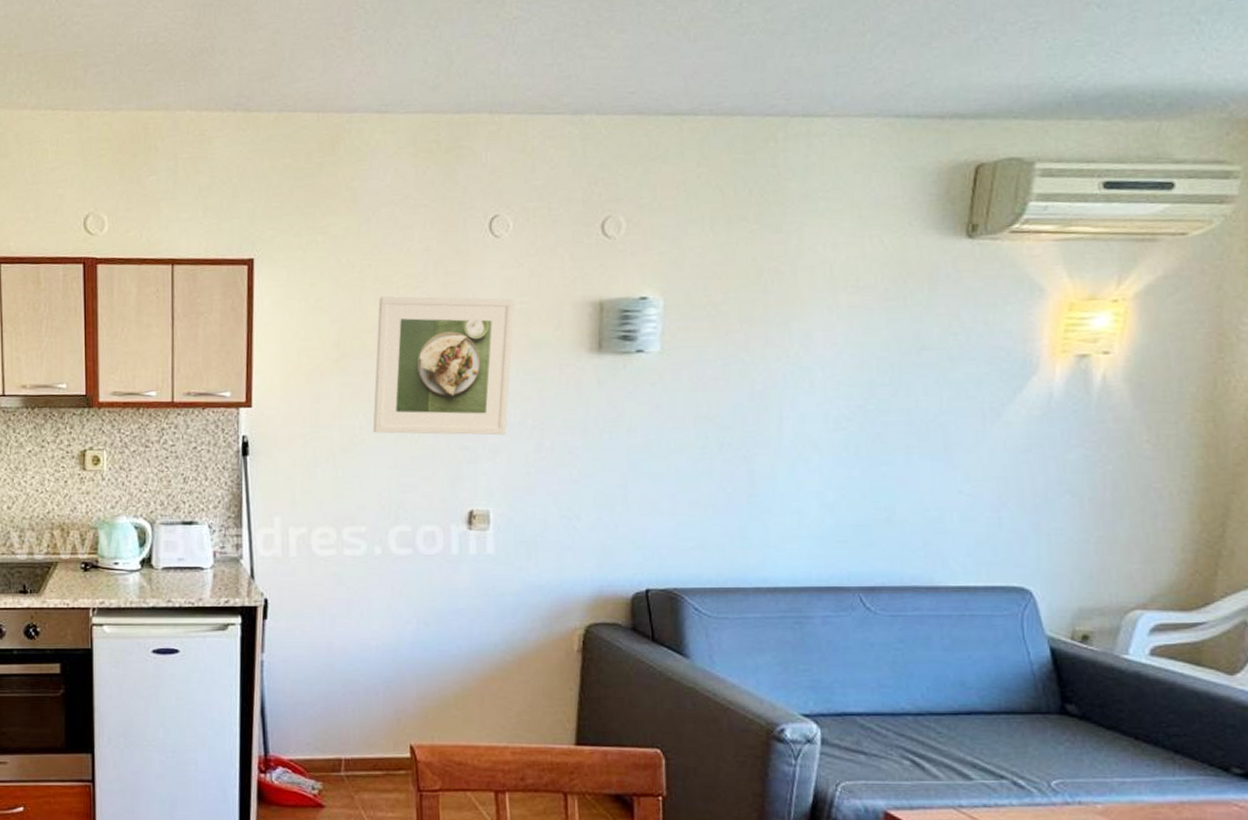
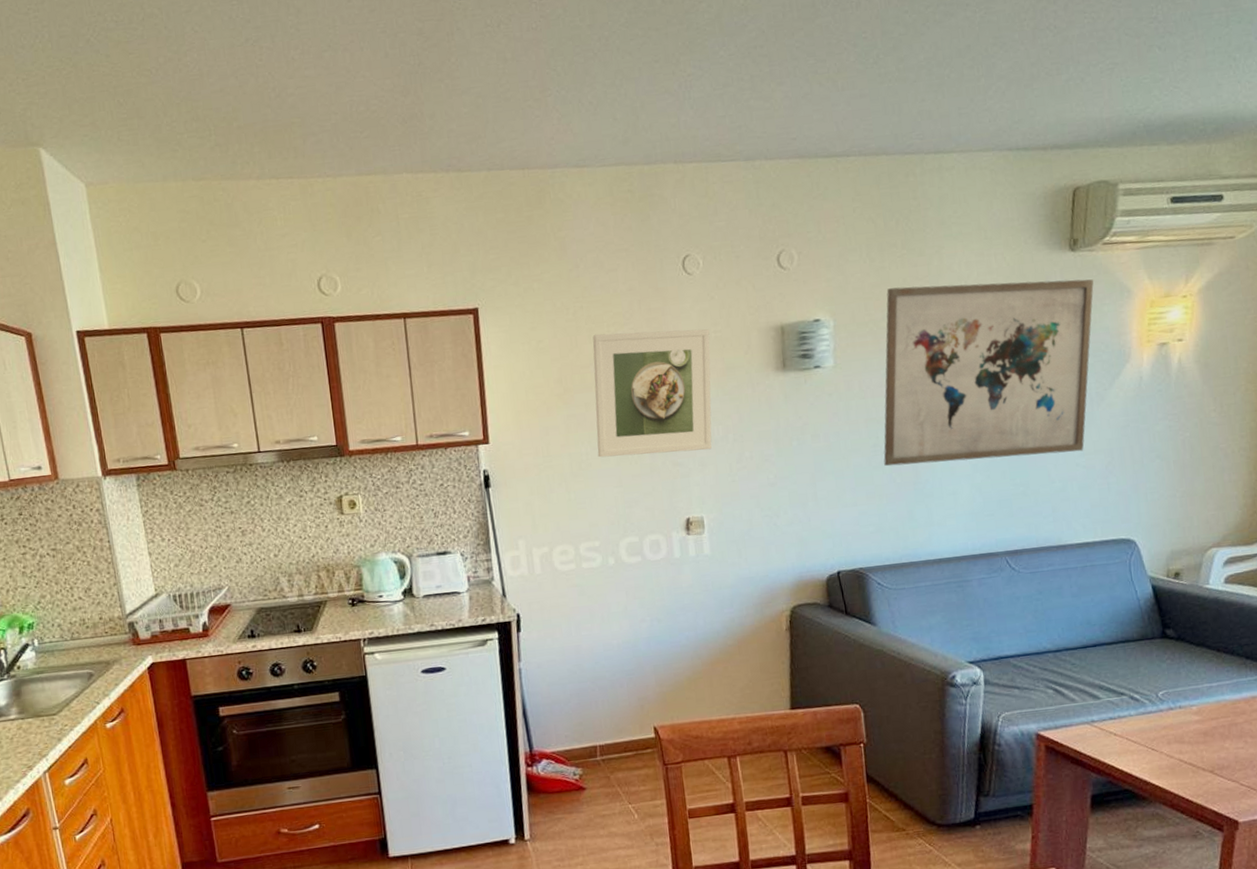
wall art: none [713,267,996,476] -> present [883,279,1094,467]

